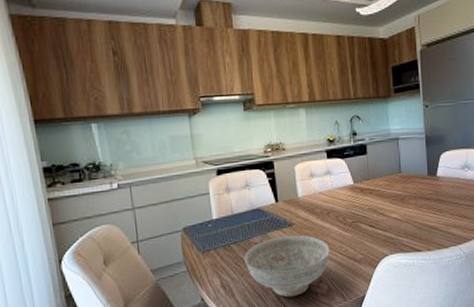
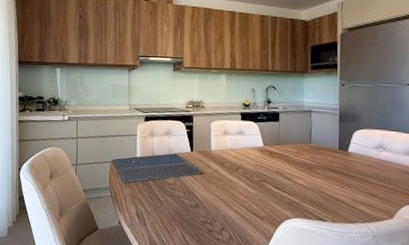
decorative bowl: present [243,235,331,298] -> none [157,181,235,238]

